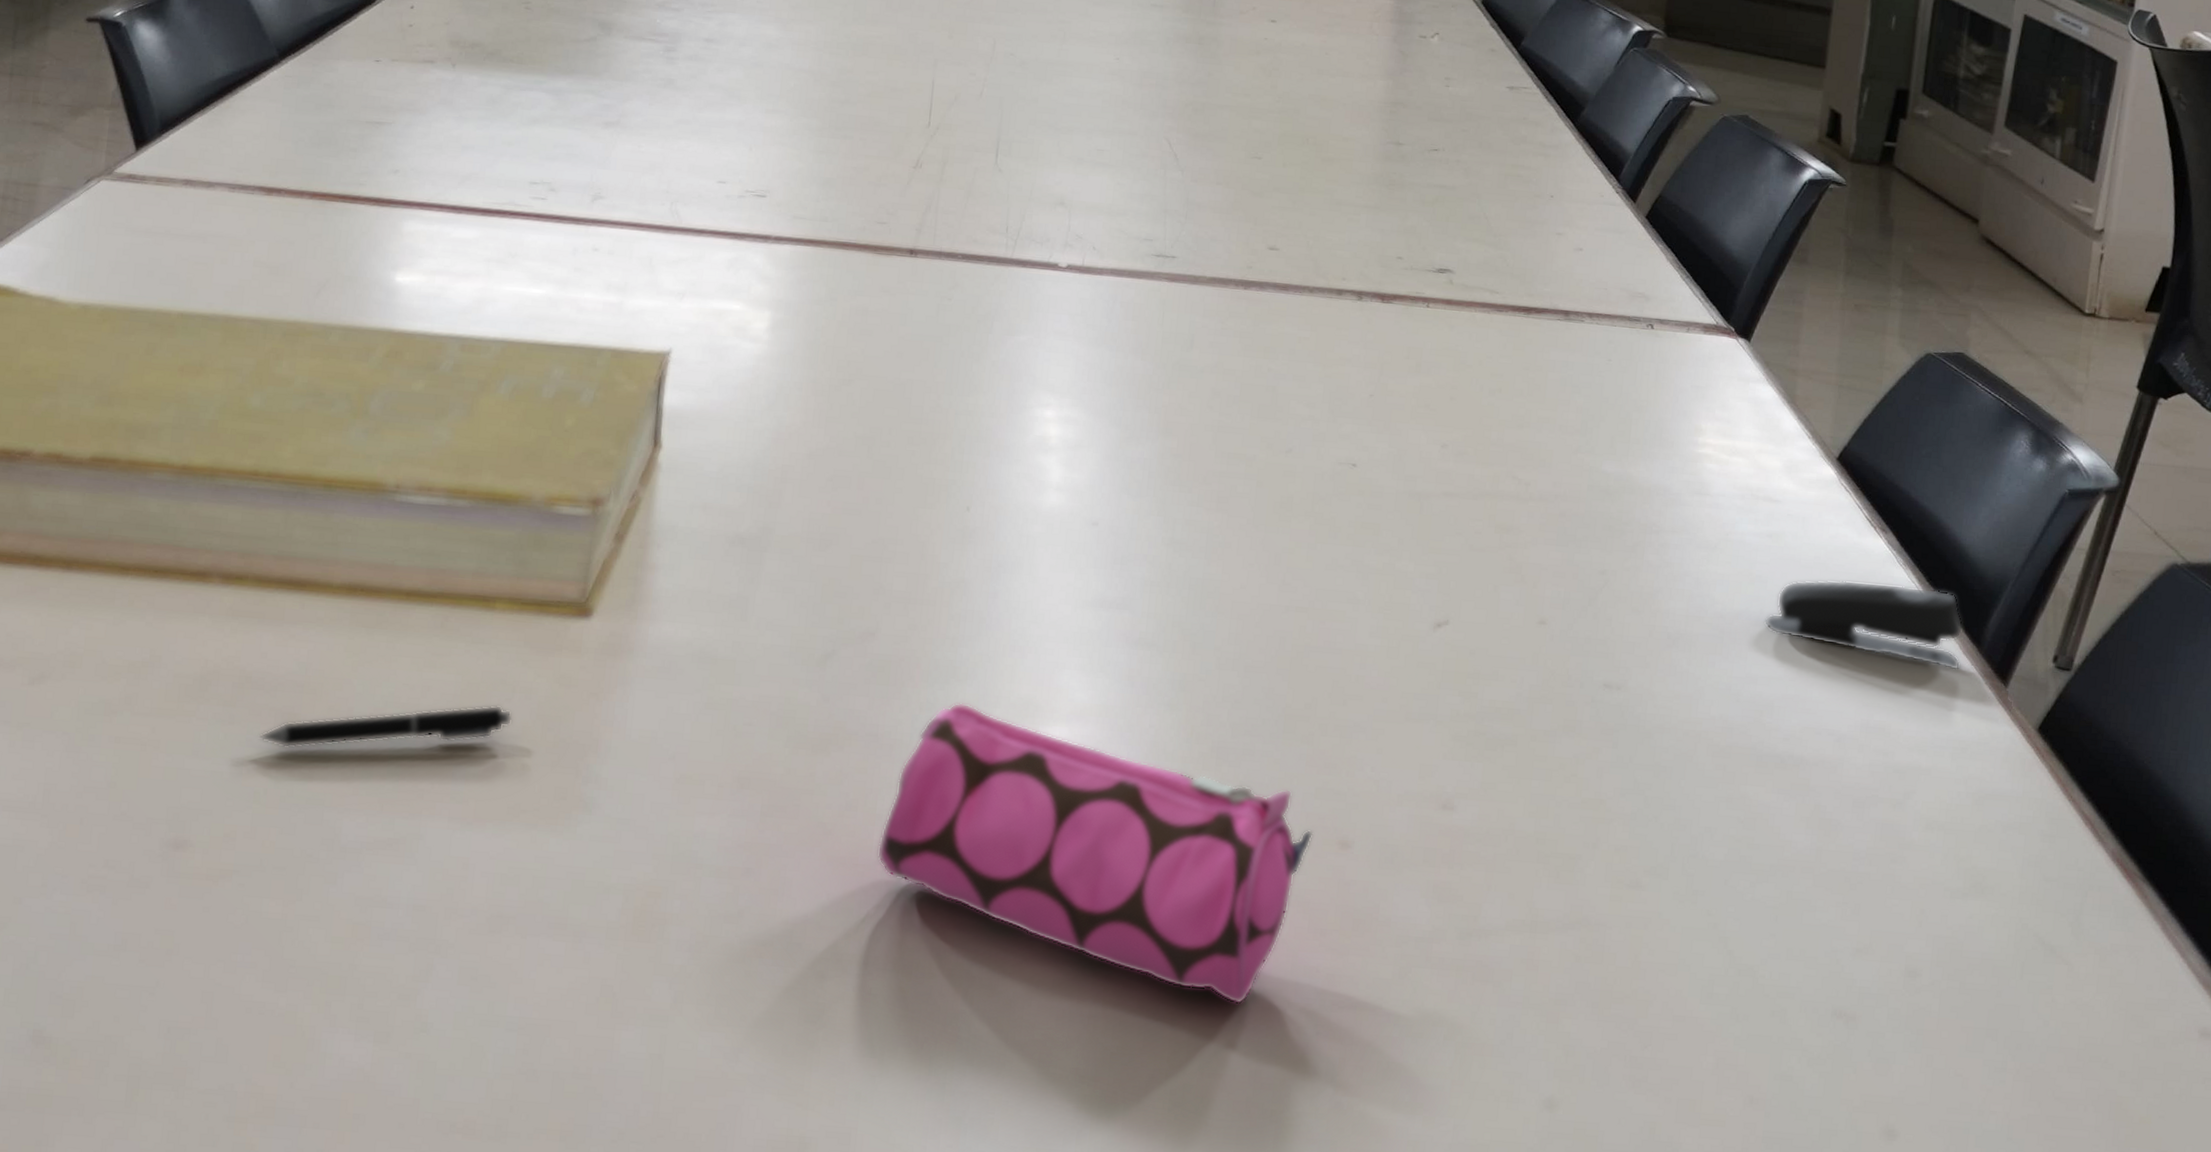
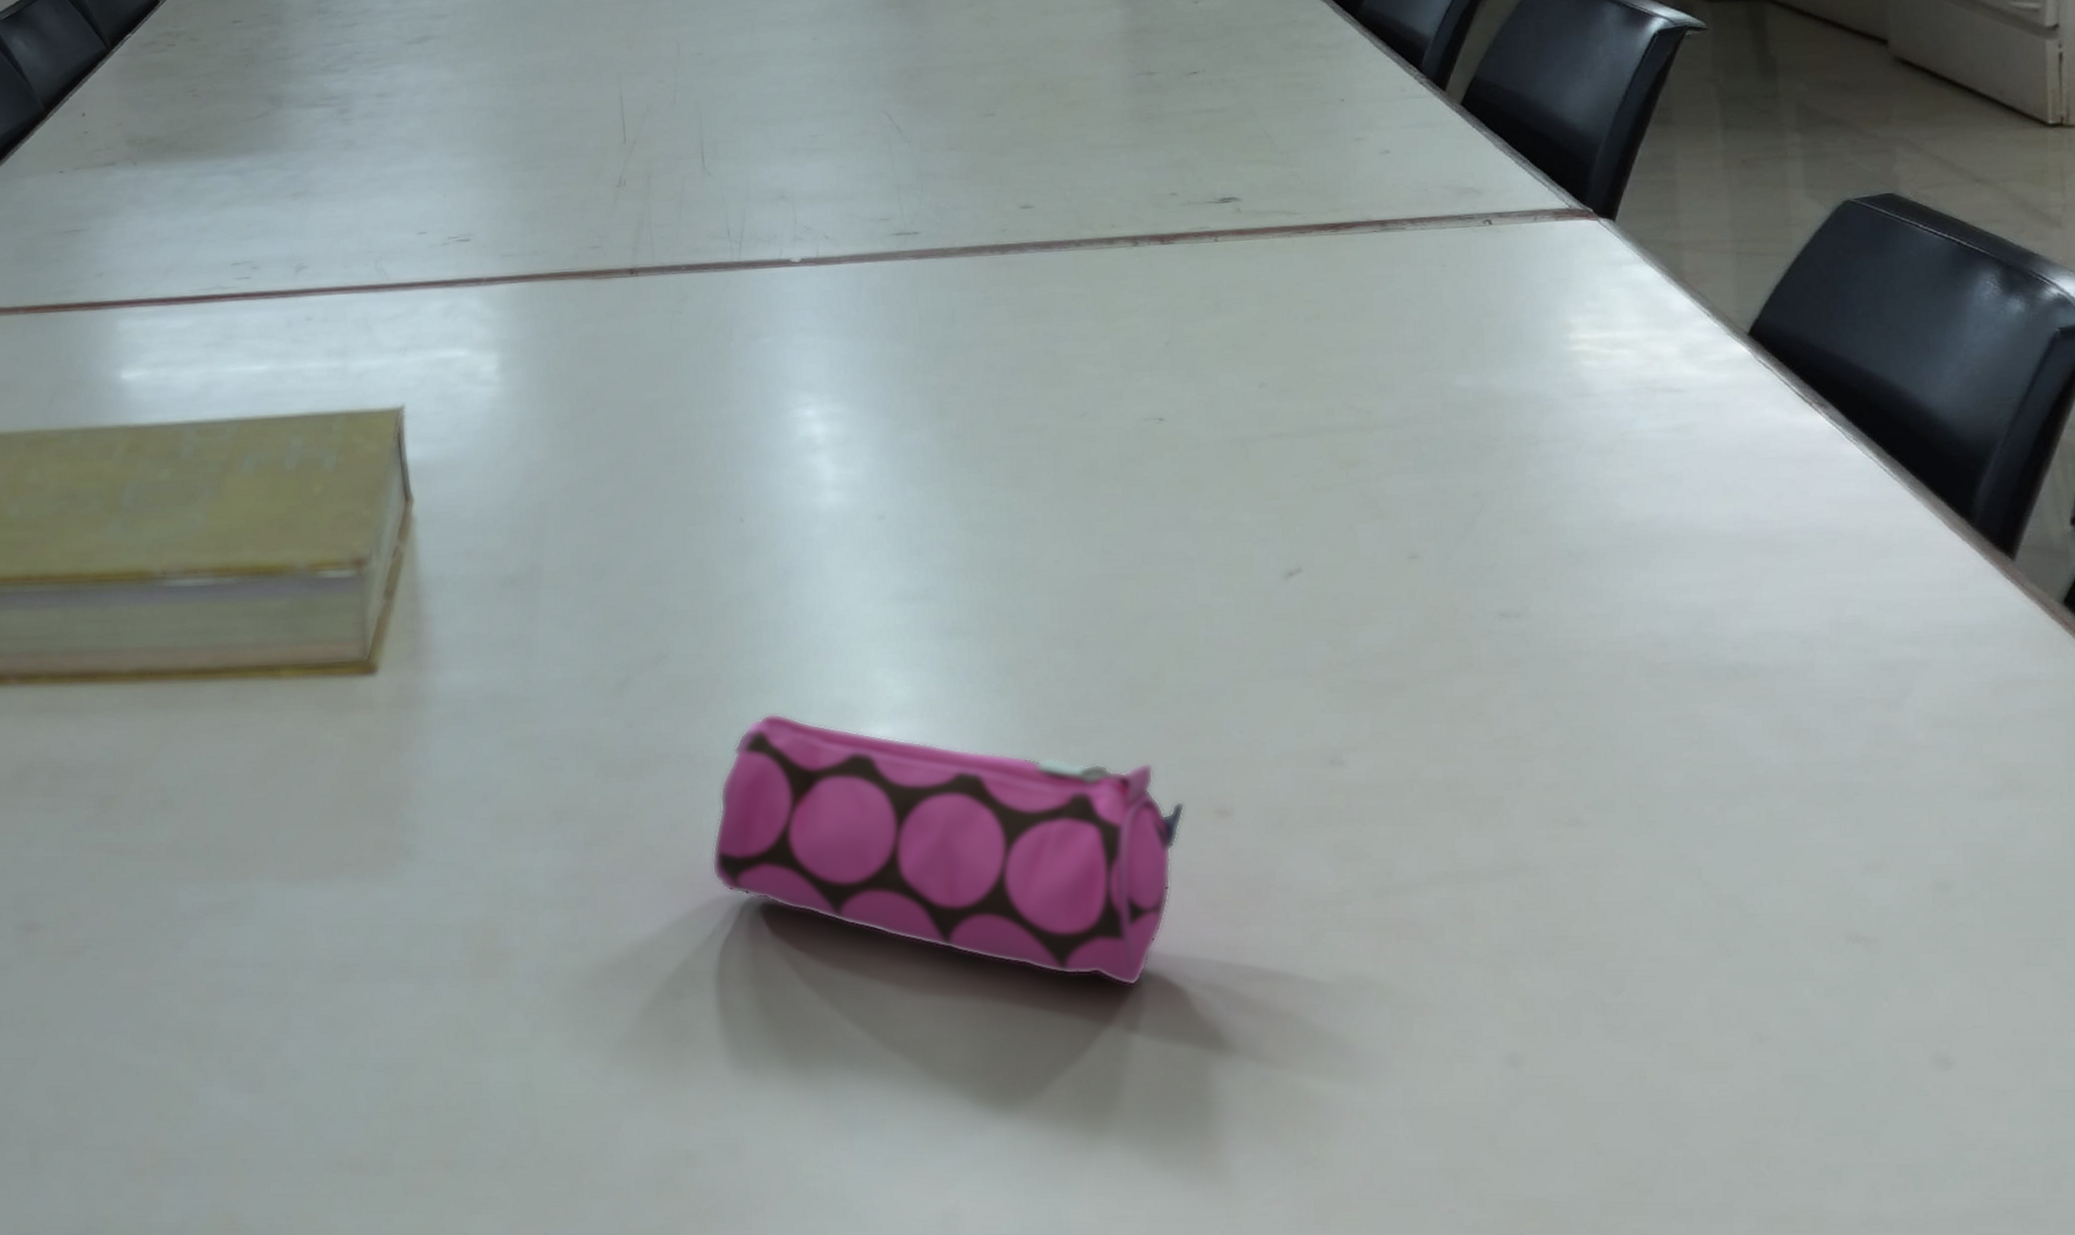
pen: present [259,705,513,748] -> none [83,767,320,829]
stapler: present [1764,580,1964,671] -> none [1687,462,1949,550]

